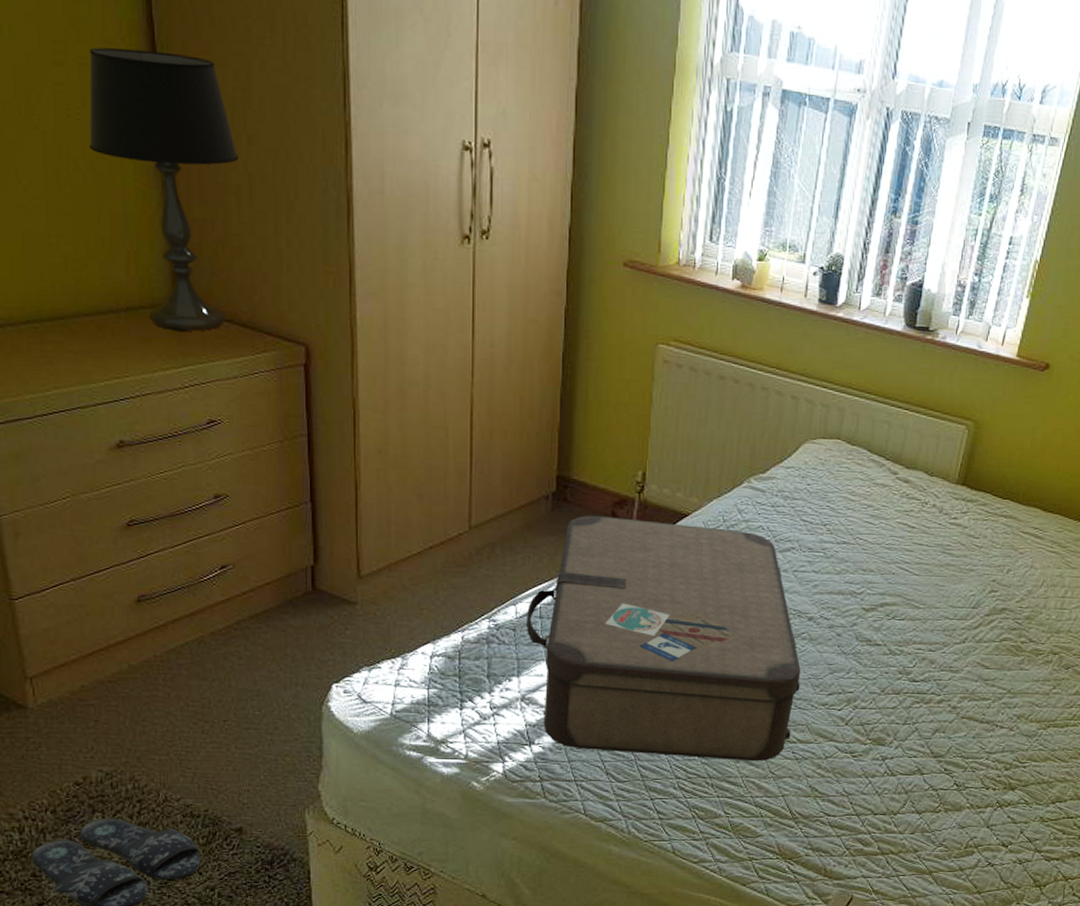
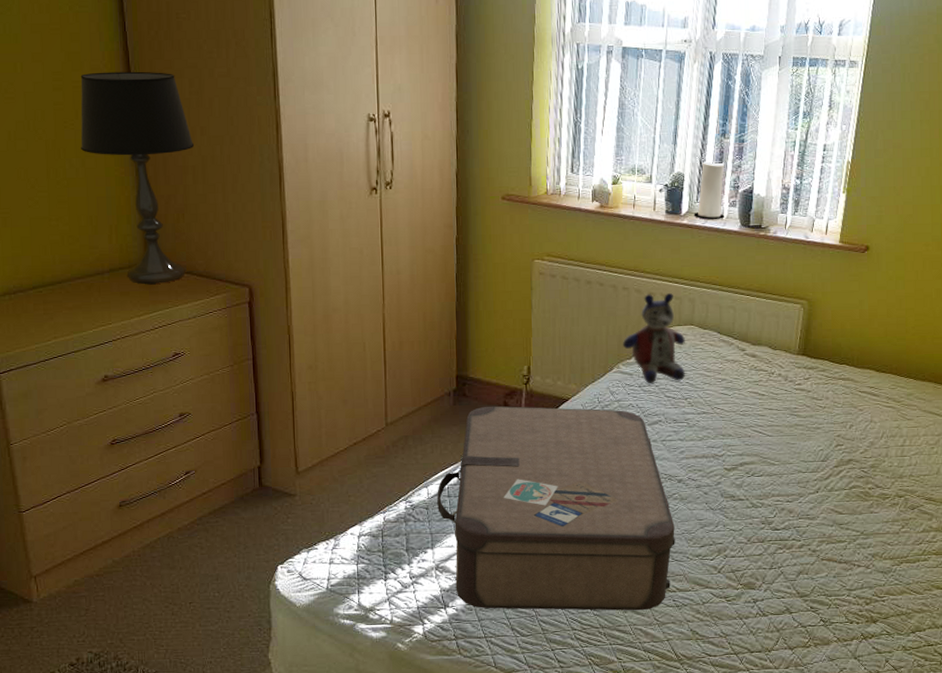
stuffed bear: none [755,398,831,504] -> present [622,292,686,383]
candle: none [851,243,893,317] -> present [693,161,725,220]

